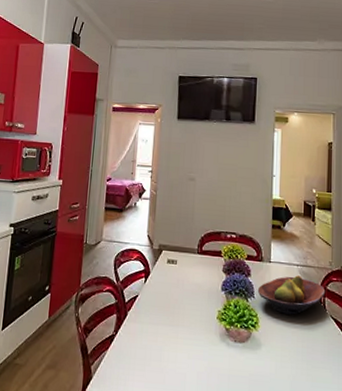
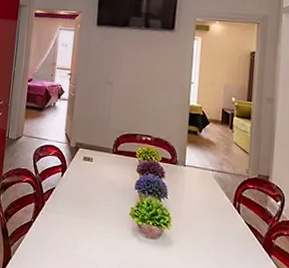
fruit bowl: present [257,275,326,315] -> none [170,180,241,217]

